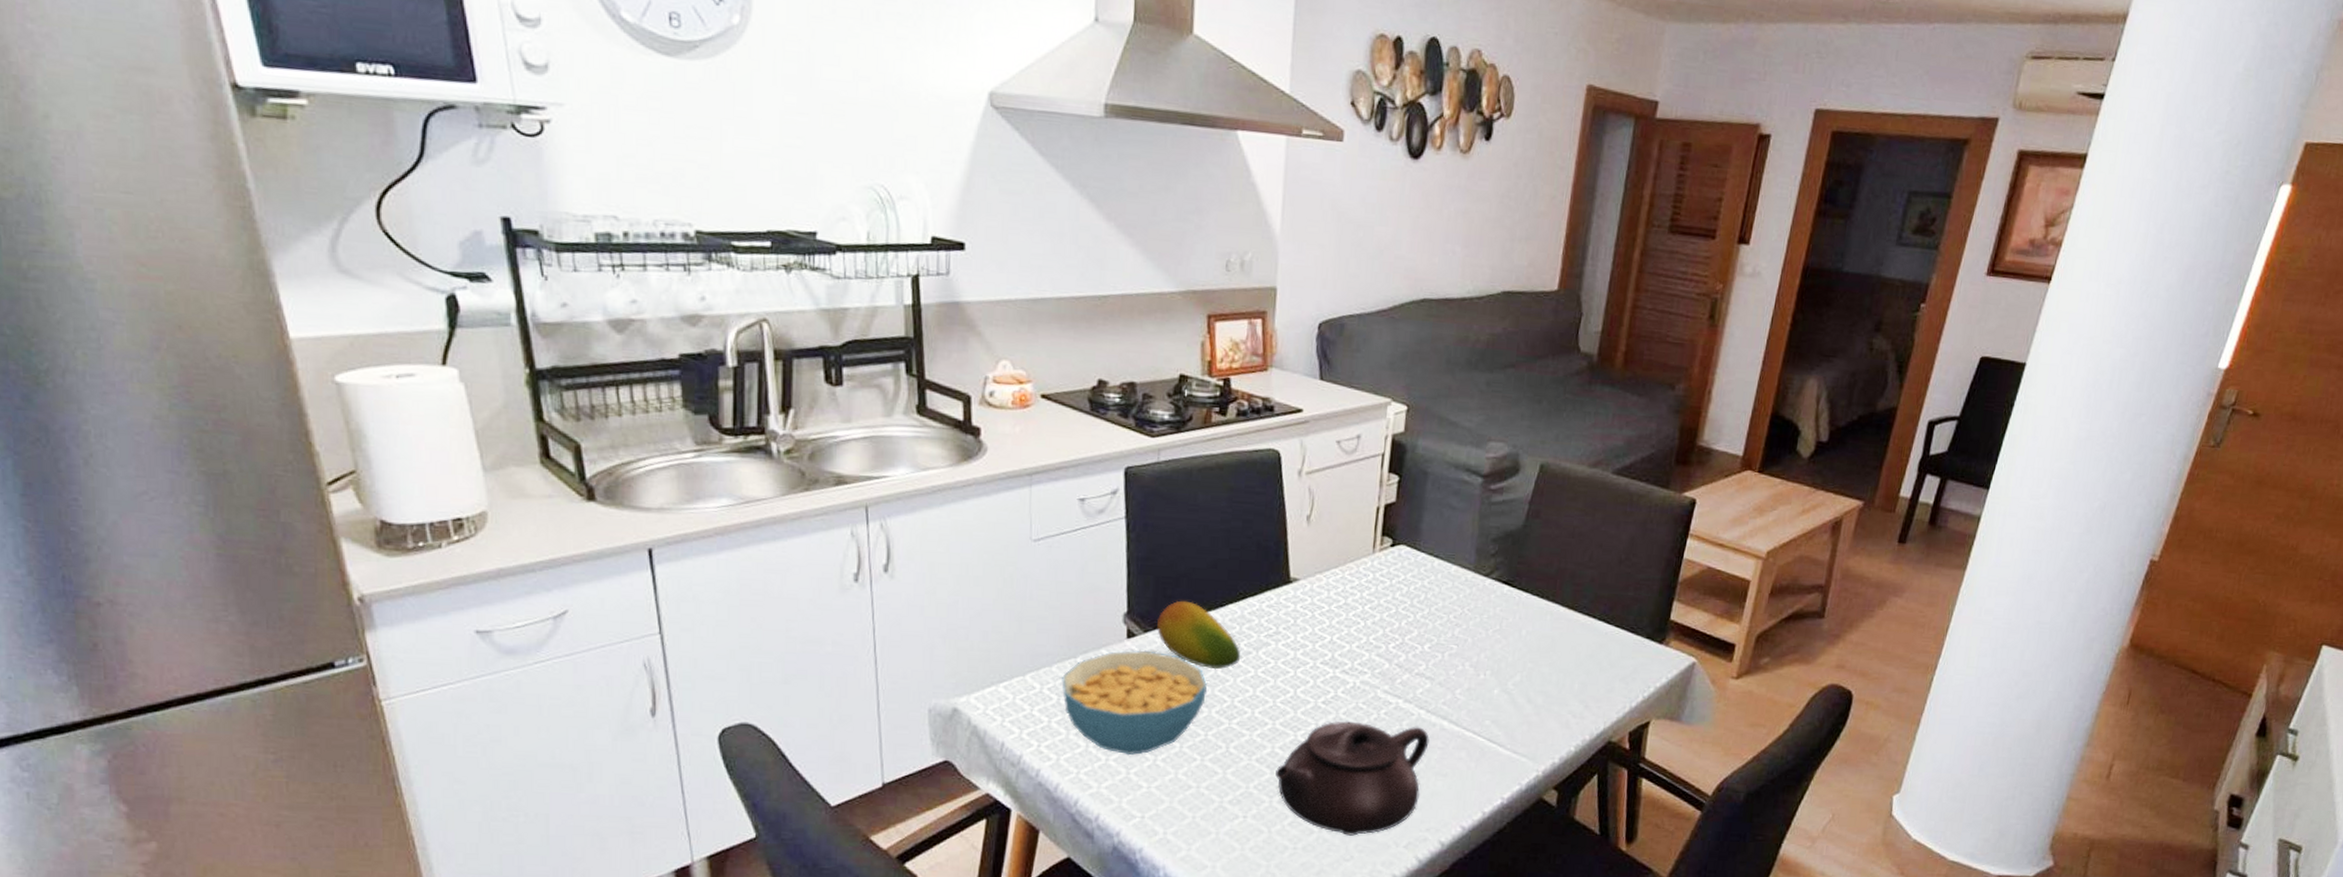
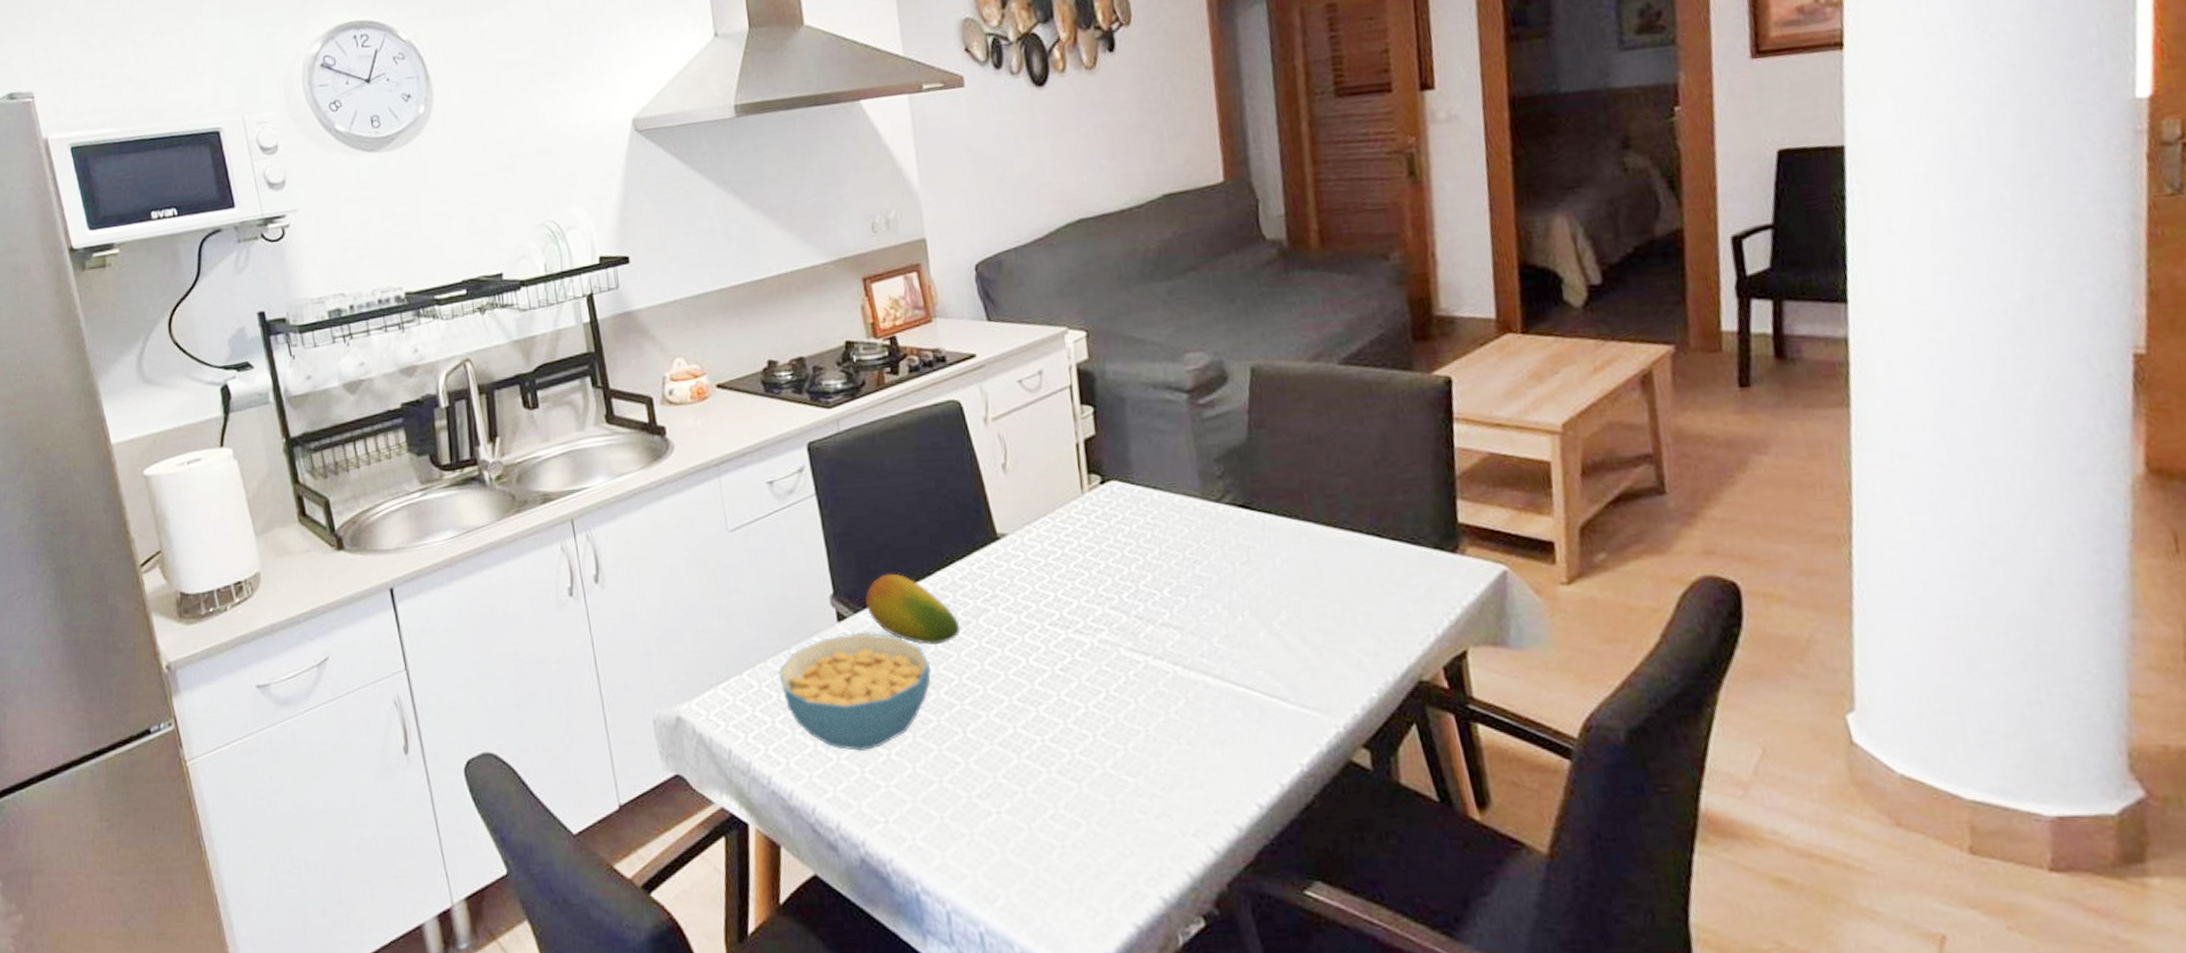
teapot: present [1275,721,1430,836] -> none [1023,686,1198,826]

